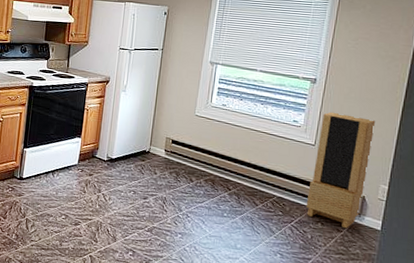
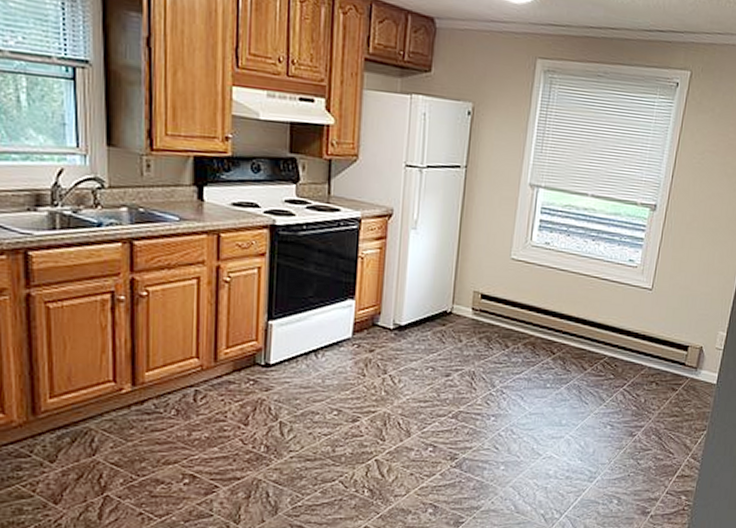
storage cabinet: present [306,111,376,229] -> none [640,246,718,387]

